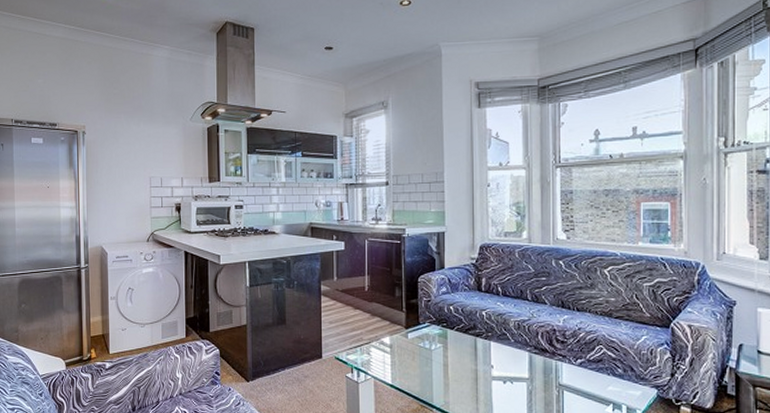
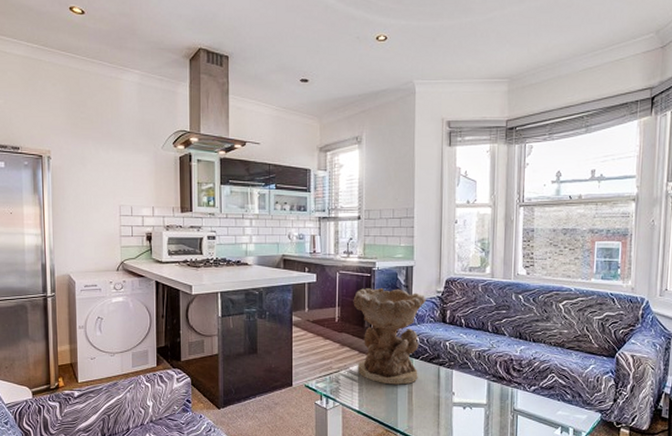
decorative bowl: none [383,254,460,357] -> present [353,287,426,385]

